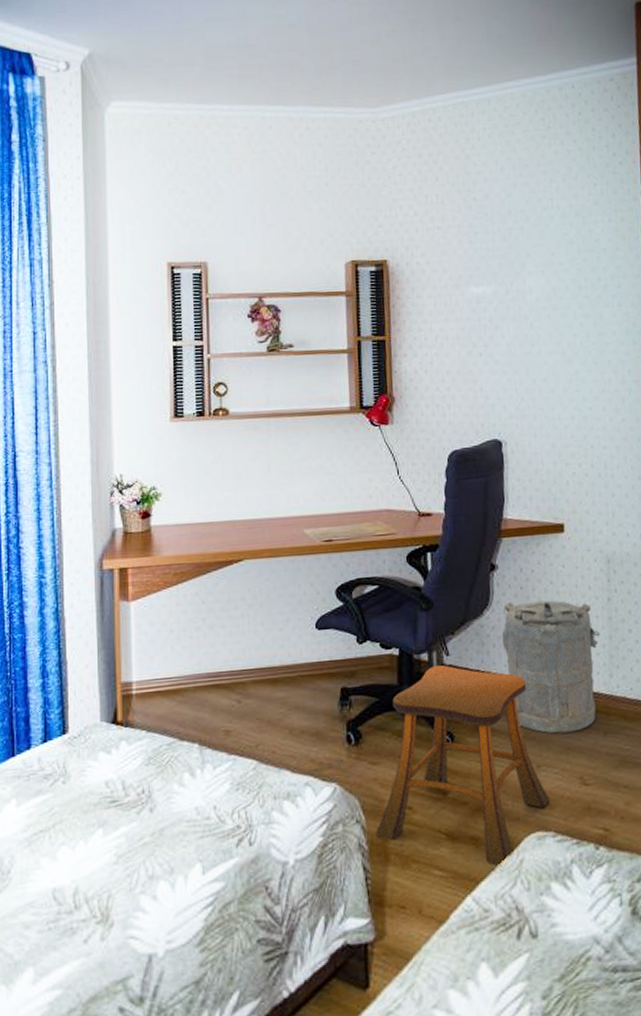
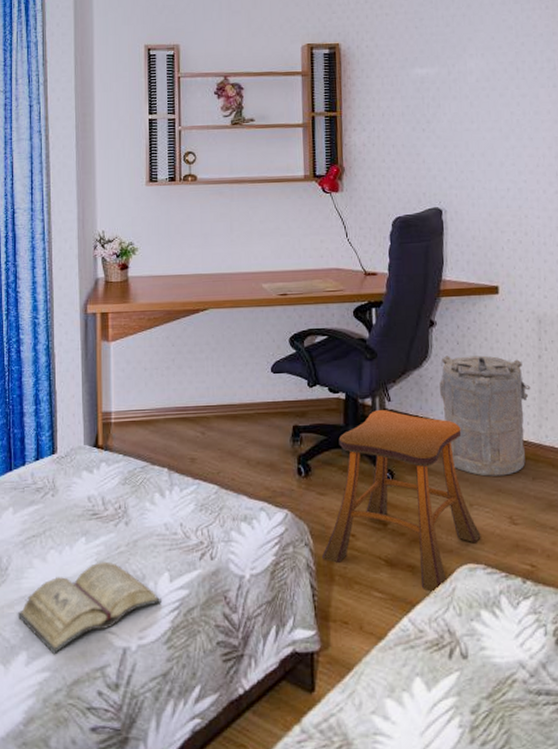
diary: none [22,855,193,969] -> present [17,561,161,655]

